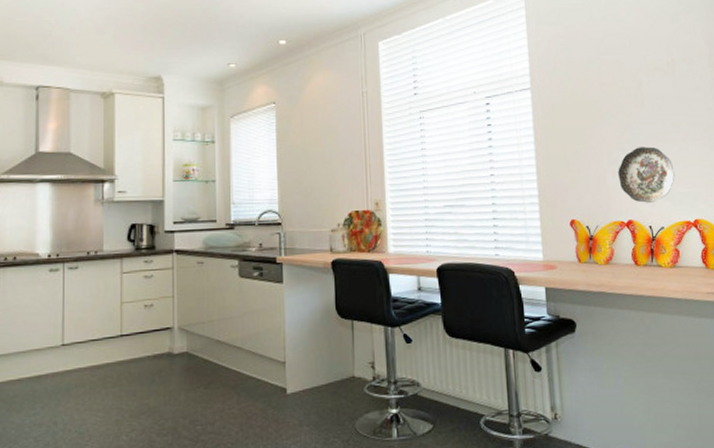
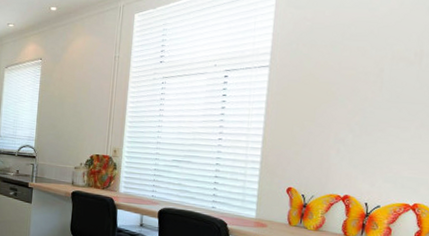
decorative plate: present [618,146,675,203] -> none [342,130,402,183]

